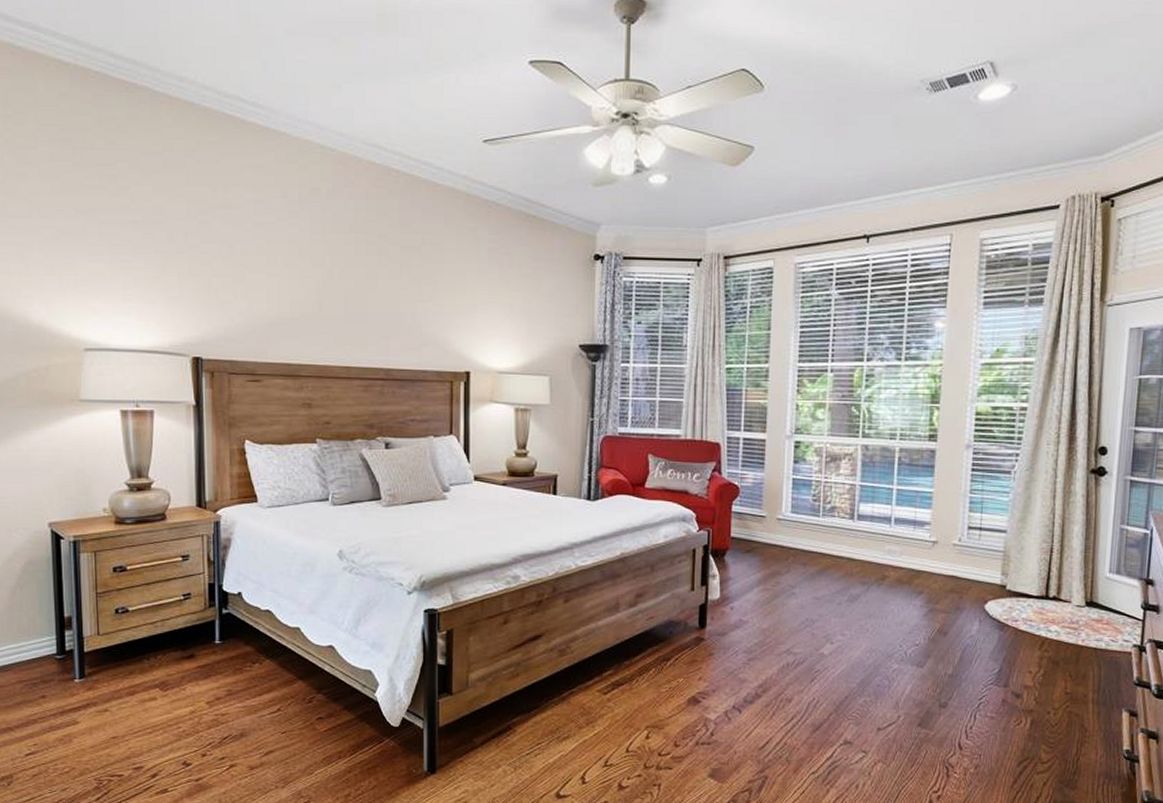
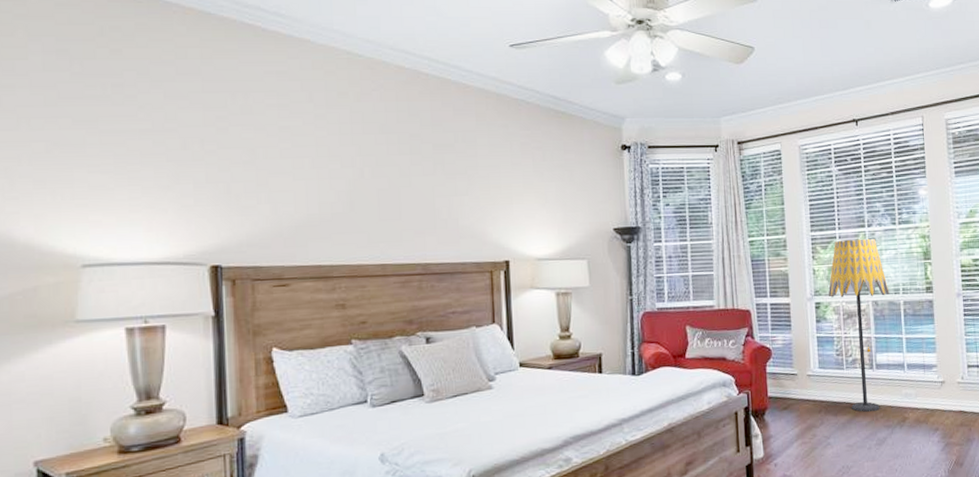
floor lamp: none [810,374,884,565] -> present [828,238,890,412]

